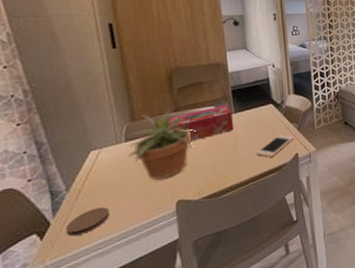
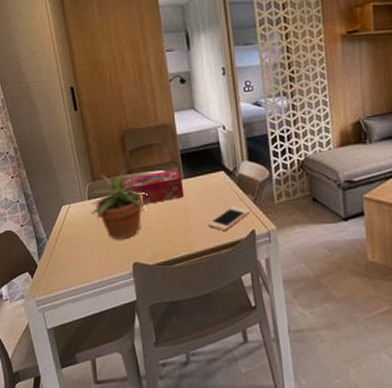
coaster: present [65,207,110,237] -> none [48,258,80,279]

